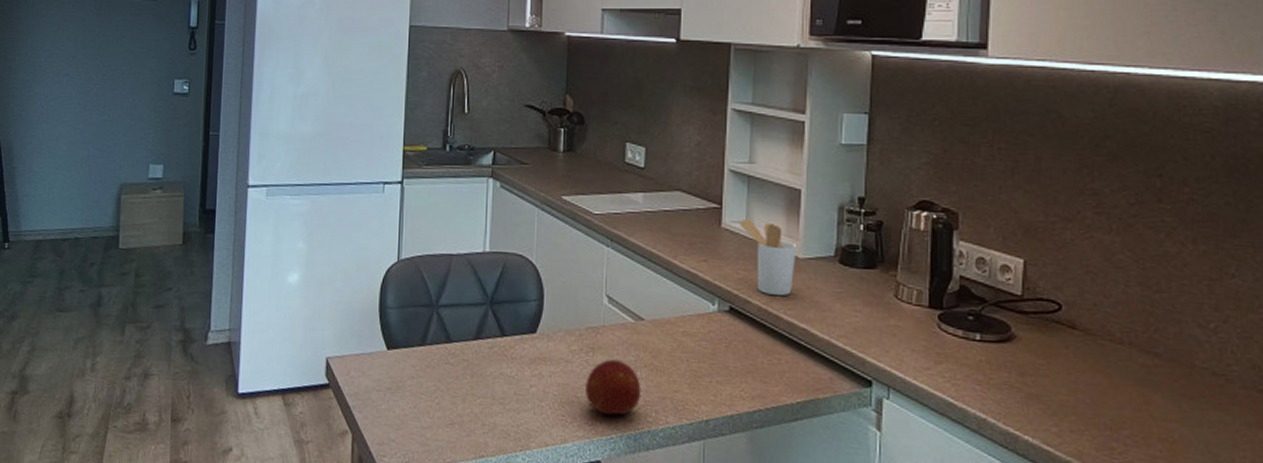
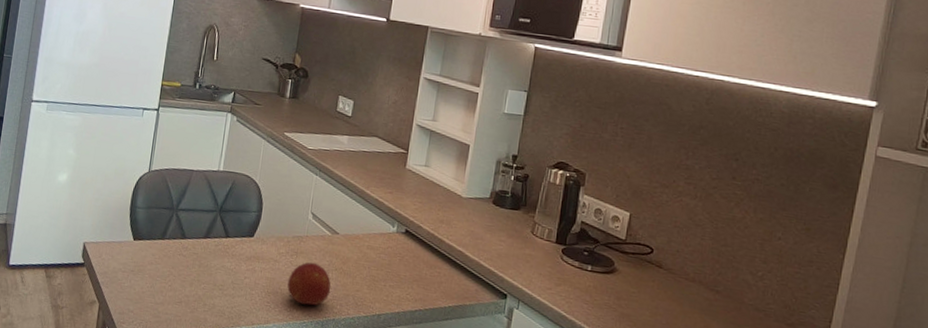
utensil holder: present [739,218,797,296] -> none [420,163,462,225]

